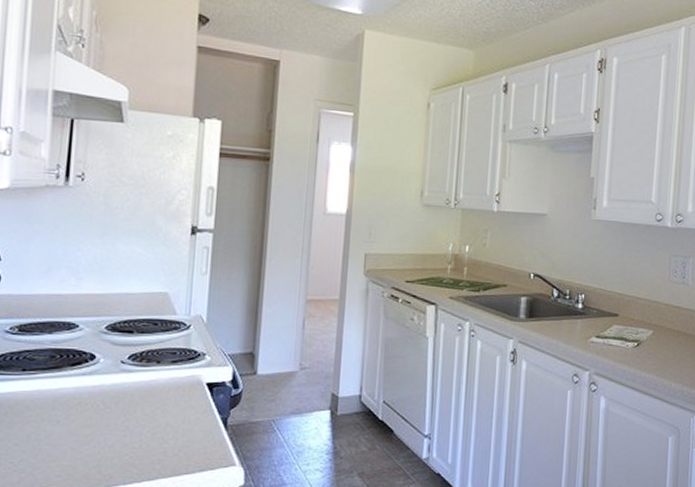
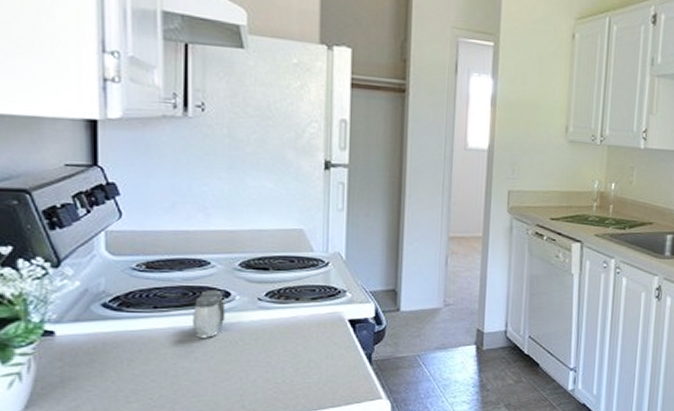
salt and pepper shaker: none [57,352,90,401] -> present [193,289,225,338]

